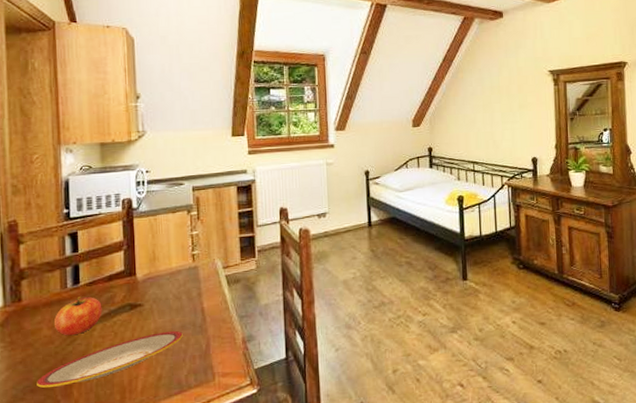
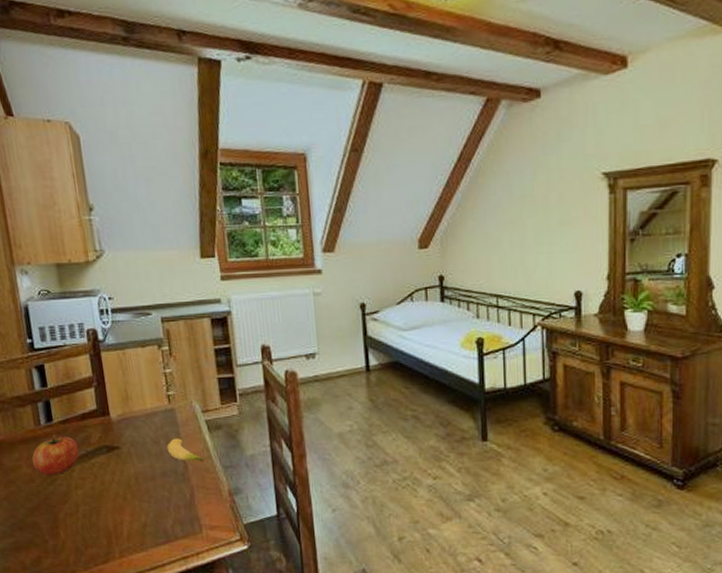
plate: present [37,330,183,388] -> none [23,477,165,526]
banana: none [188,293,222,314] -> present [166,438,205,462]

